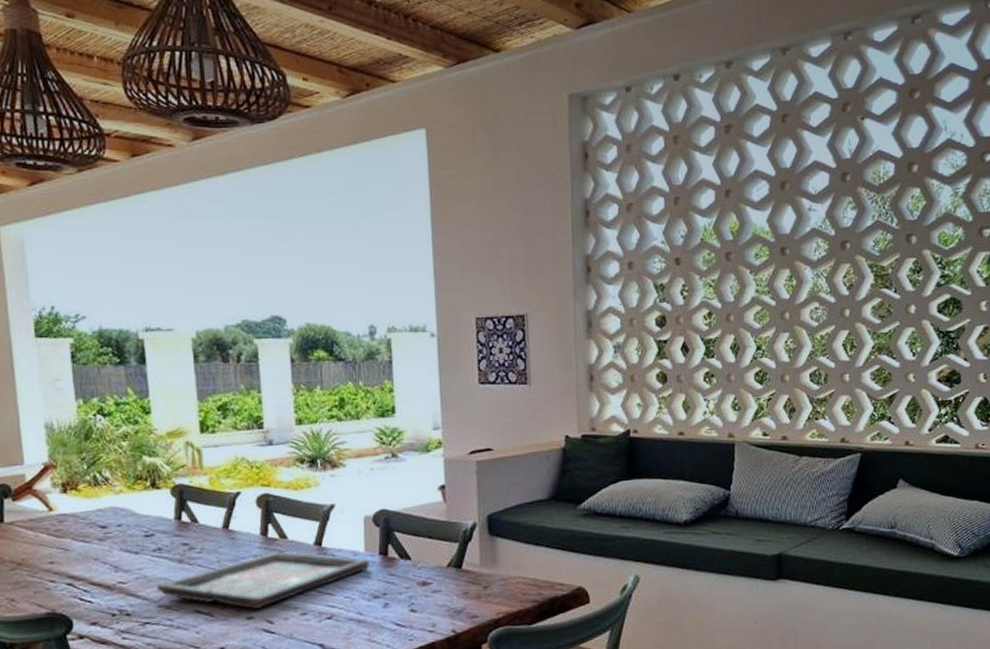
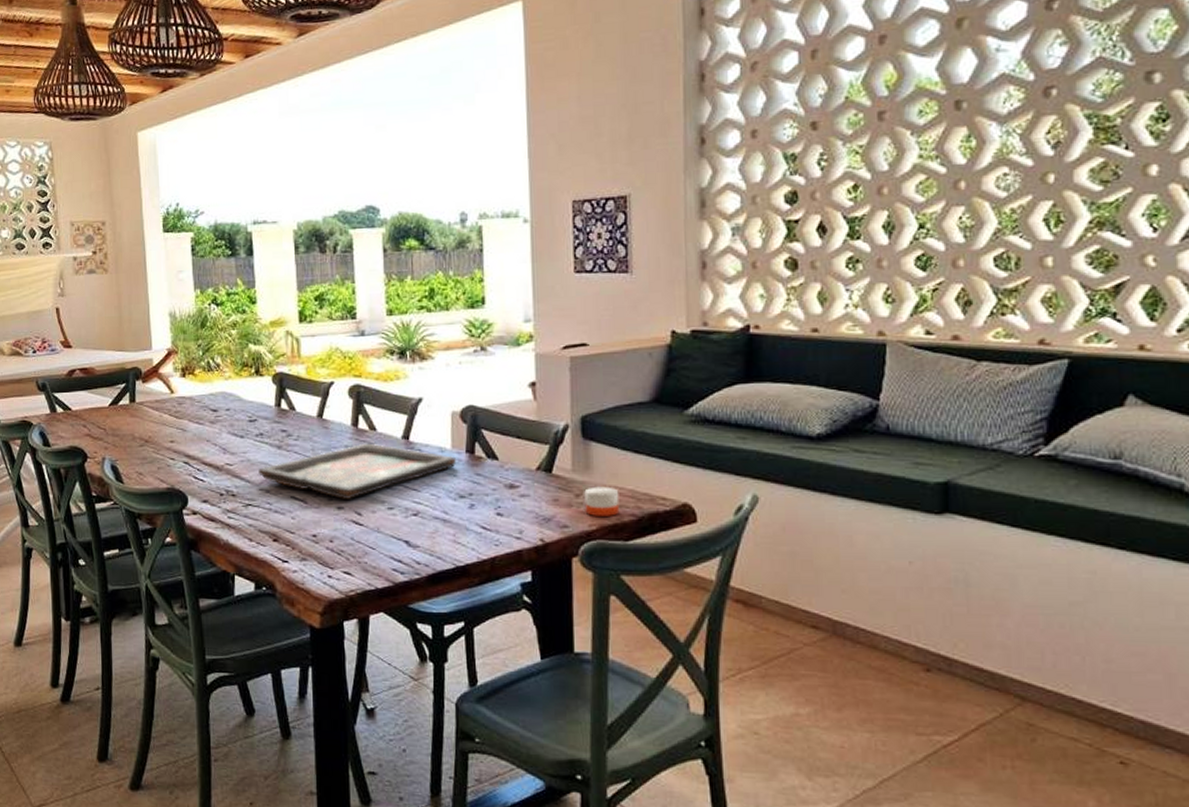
candle: none [491,577,524,605] -> present [584,486,620,516]

